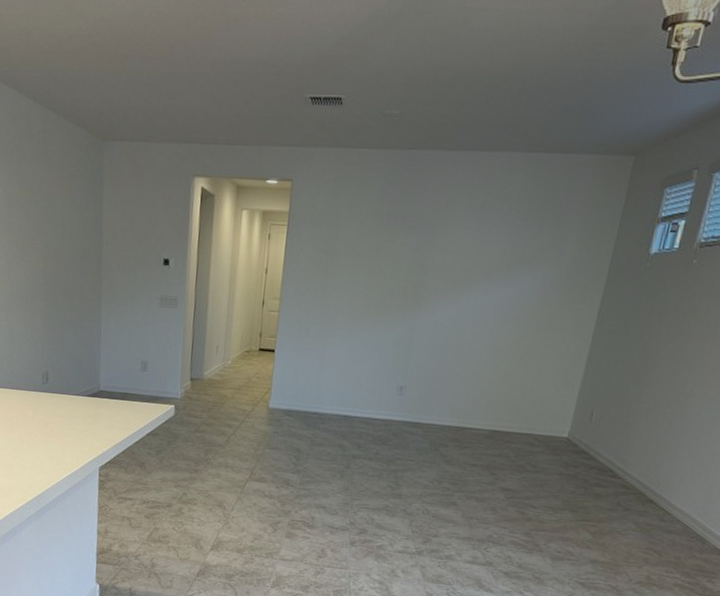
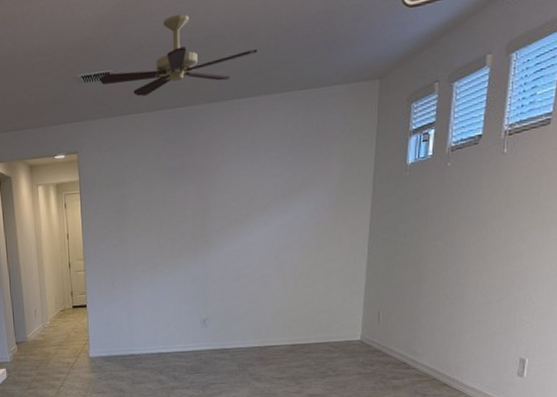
ceiling fan: none [329,46,508,130] -> present [99,14,258,97]

